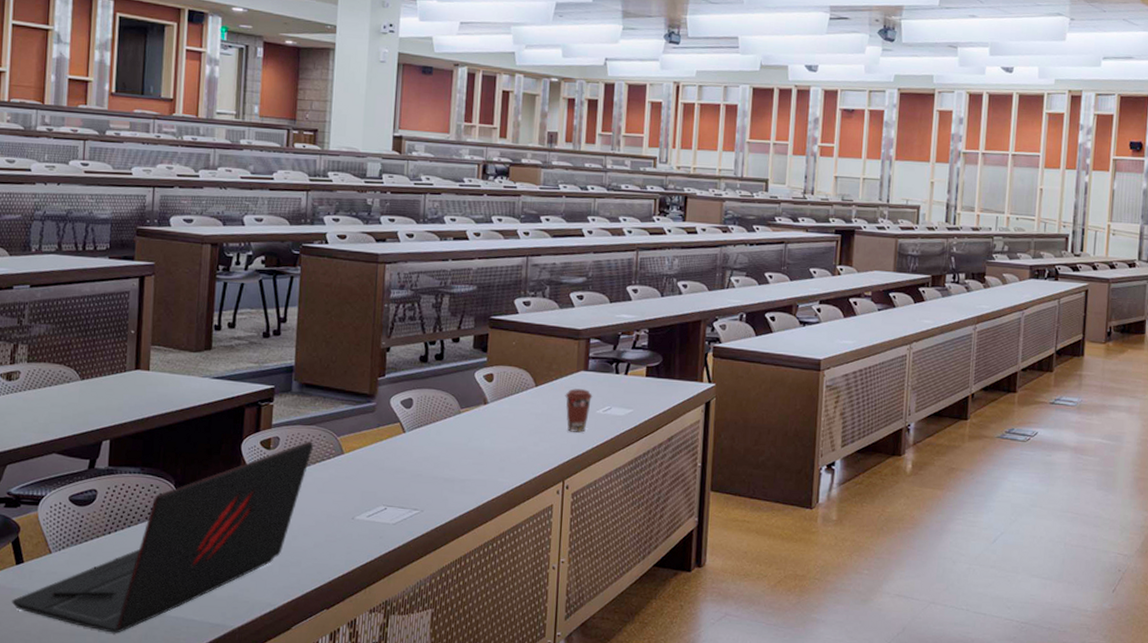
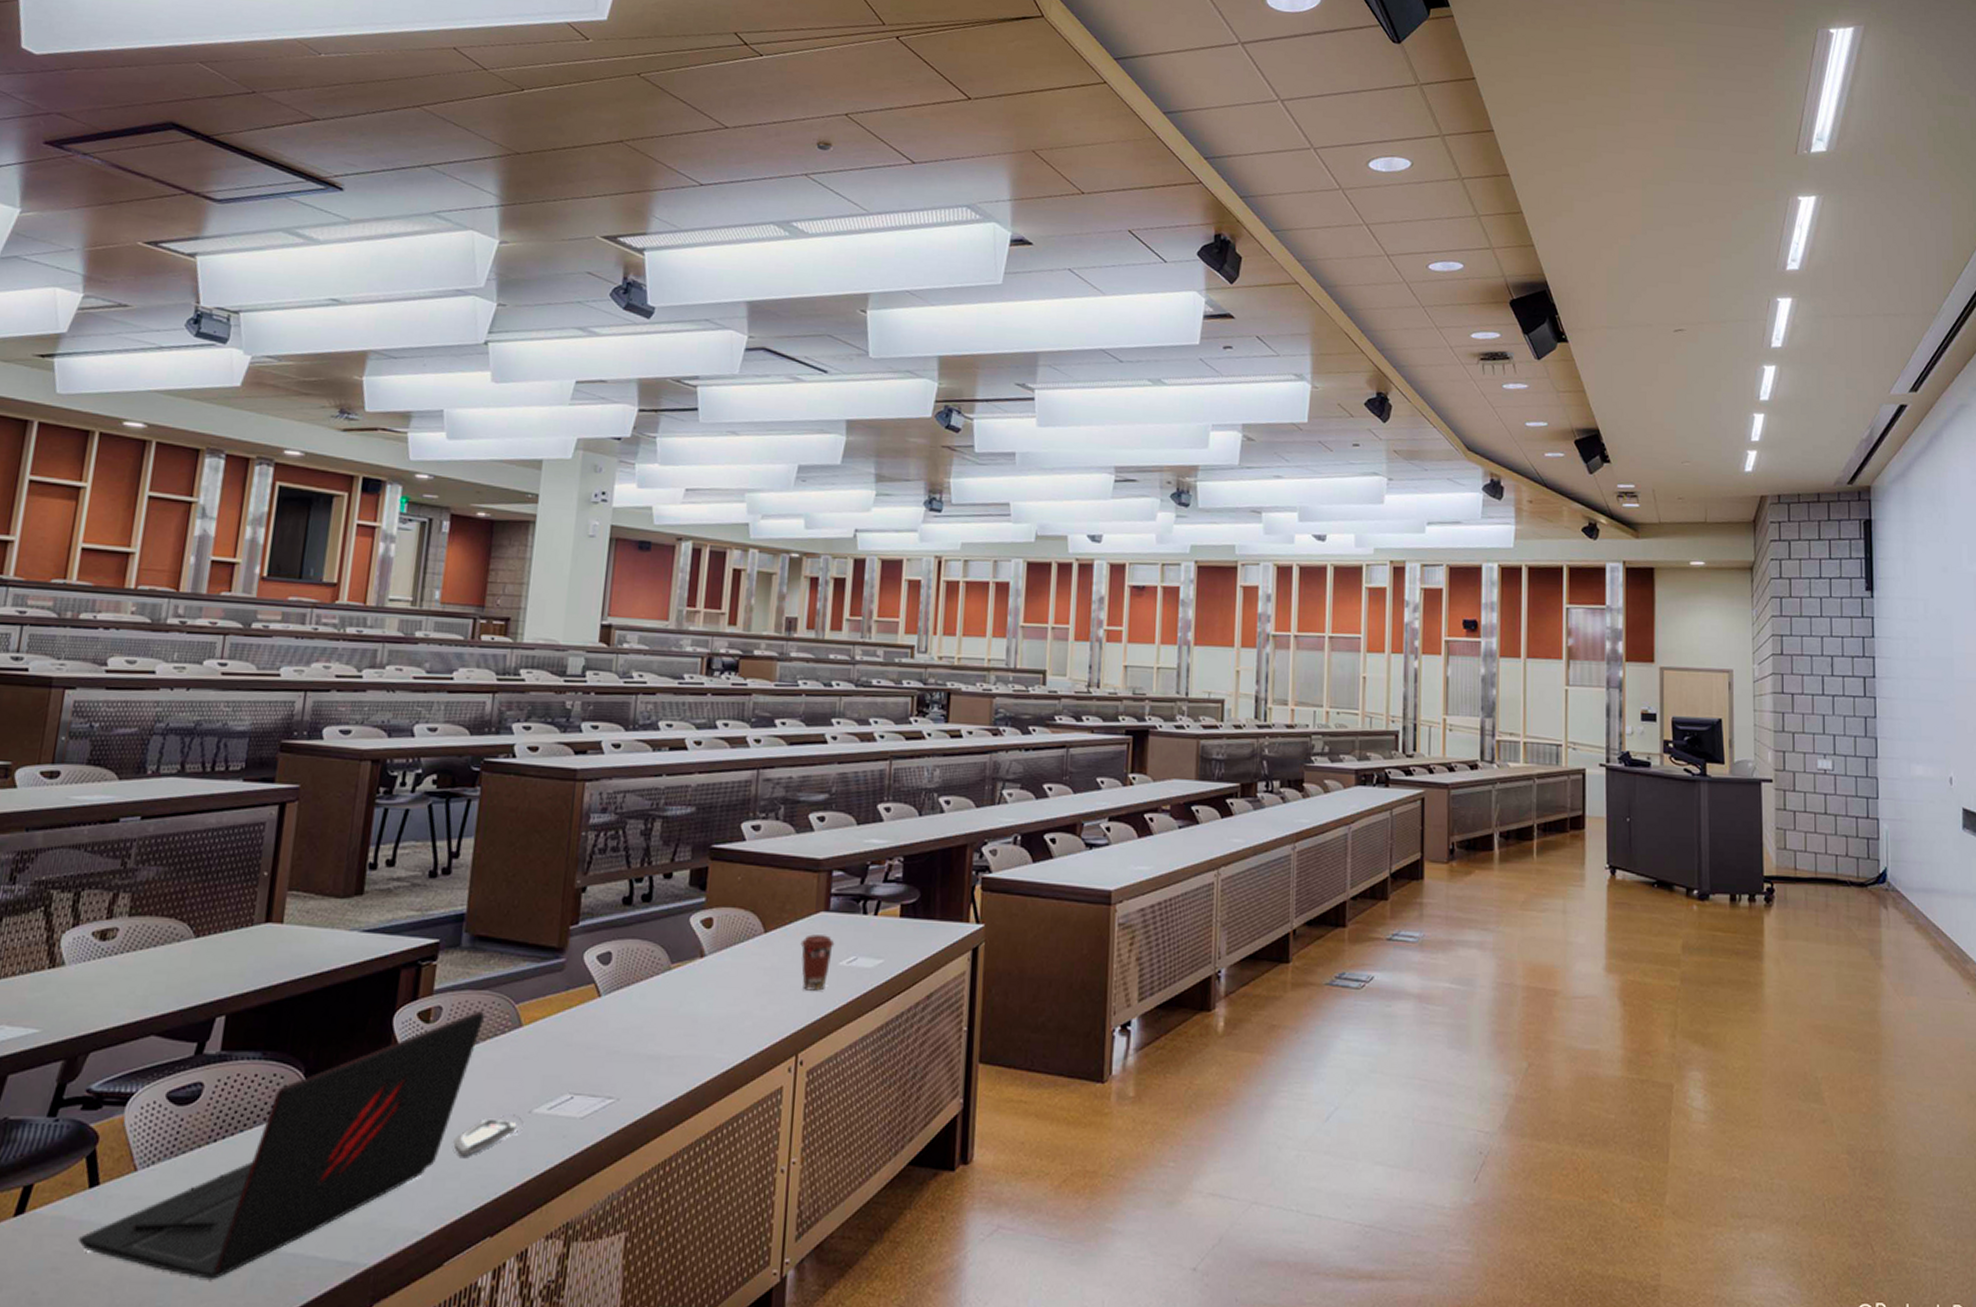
key chain: none [294,519,349,550] -> present [453,1114,525,1157]

